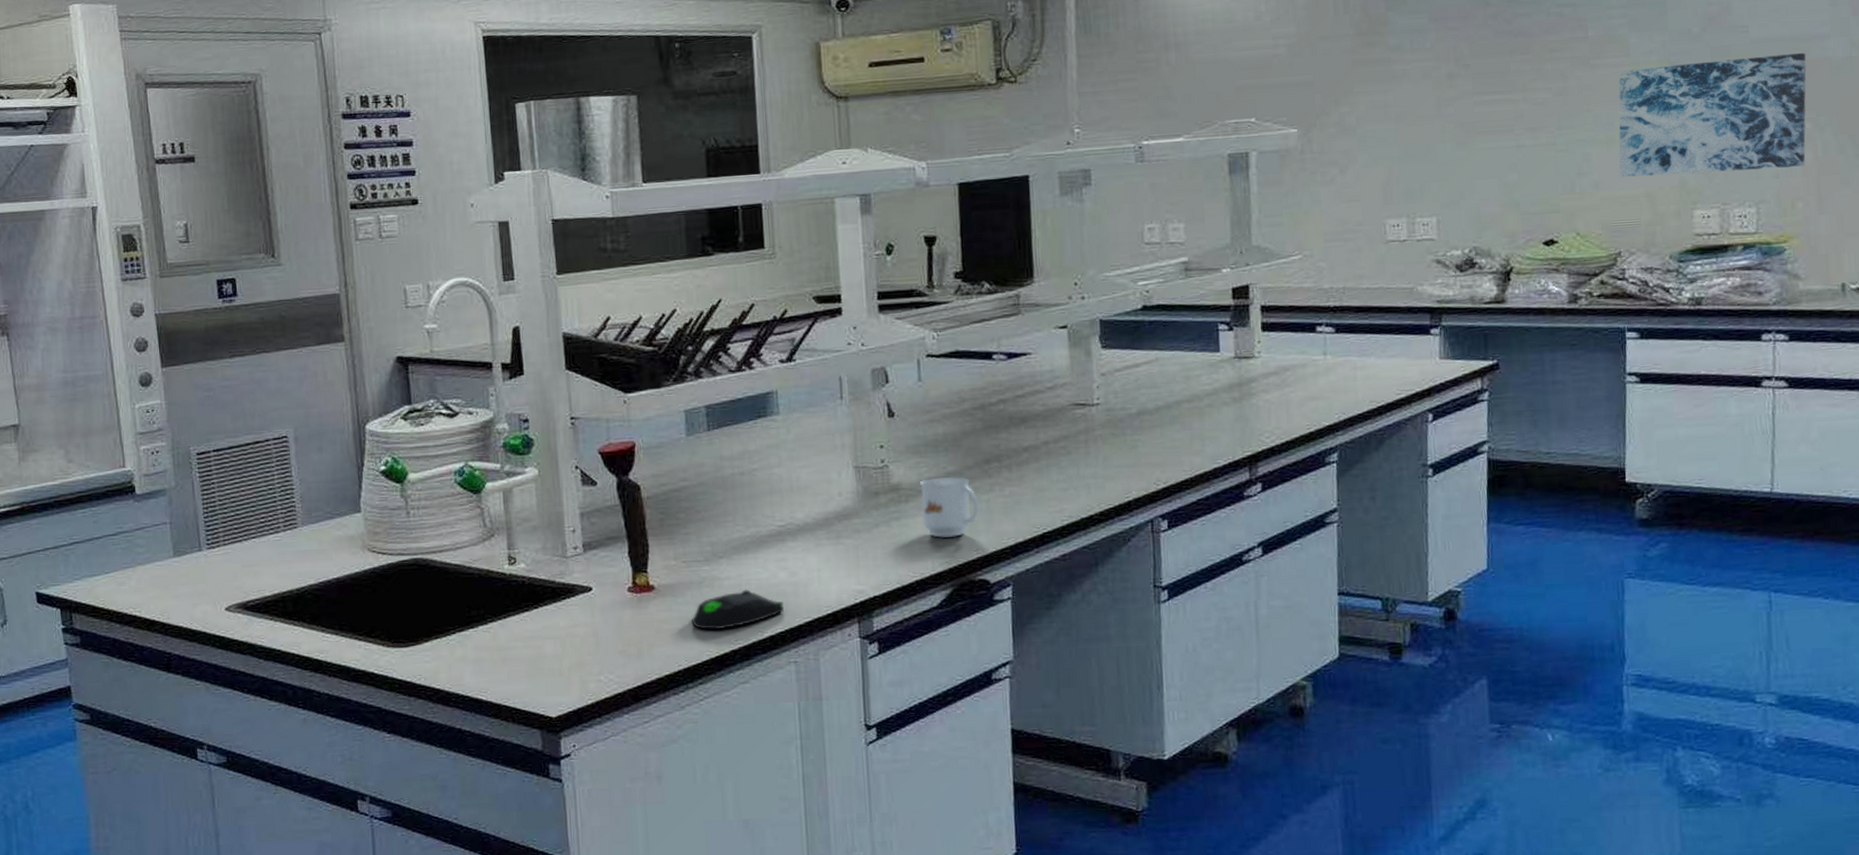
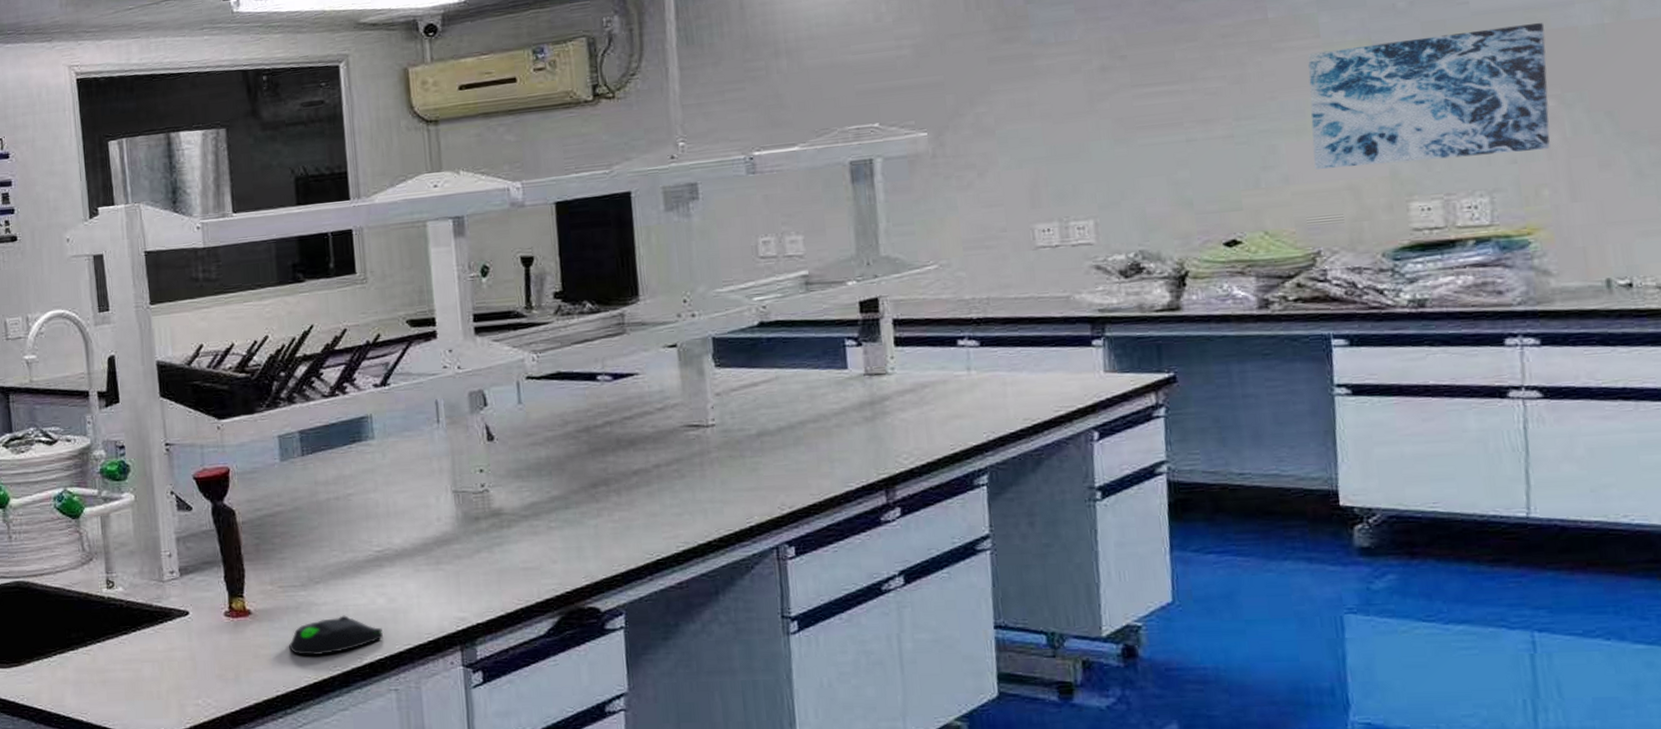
mug: present [920,476,980,538] -> none [523,501,587,564]

